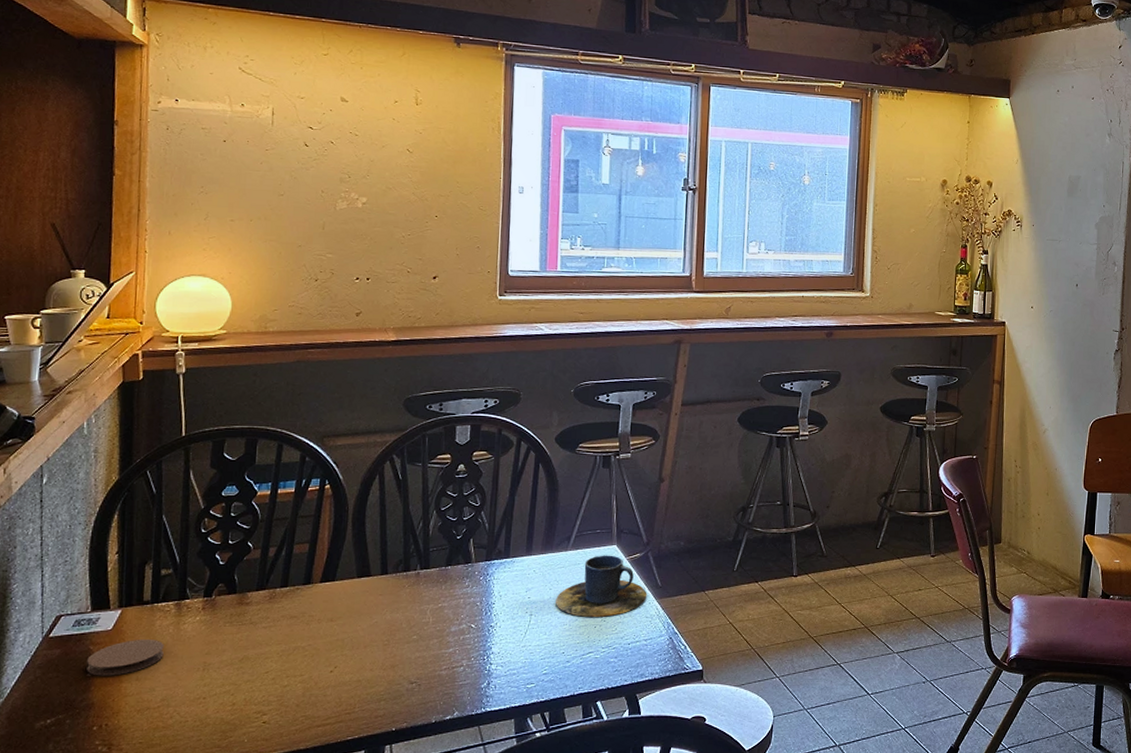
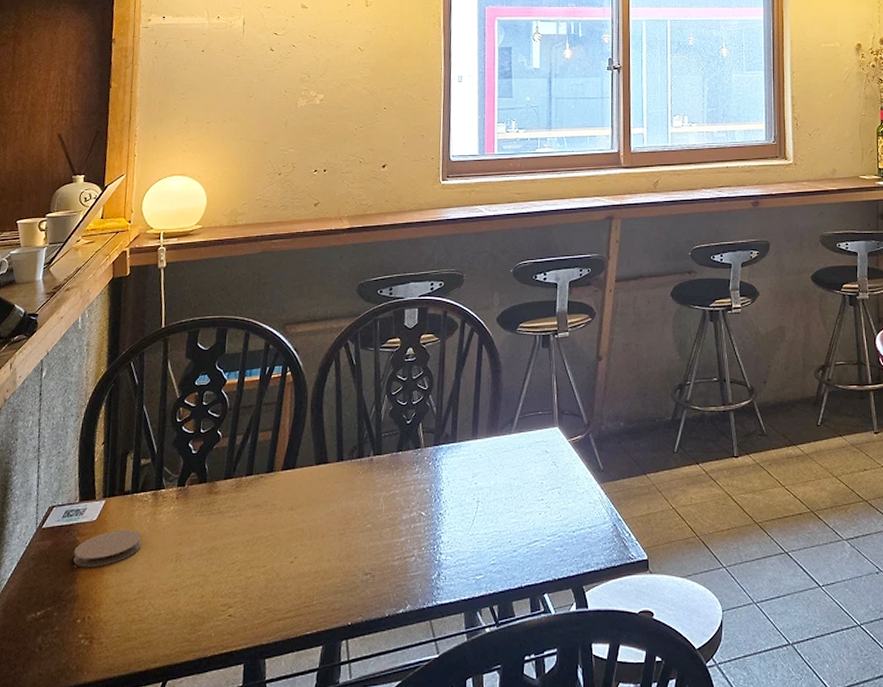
cup: present [556,555,647,617] -> none [501,437,590,503]

